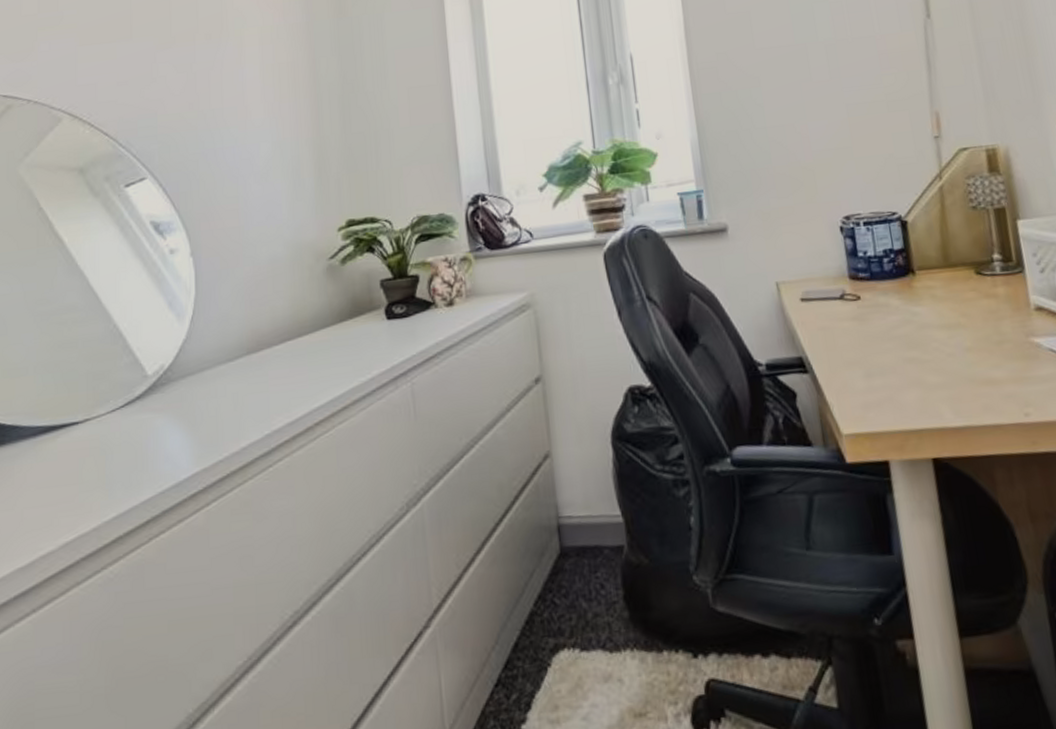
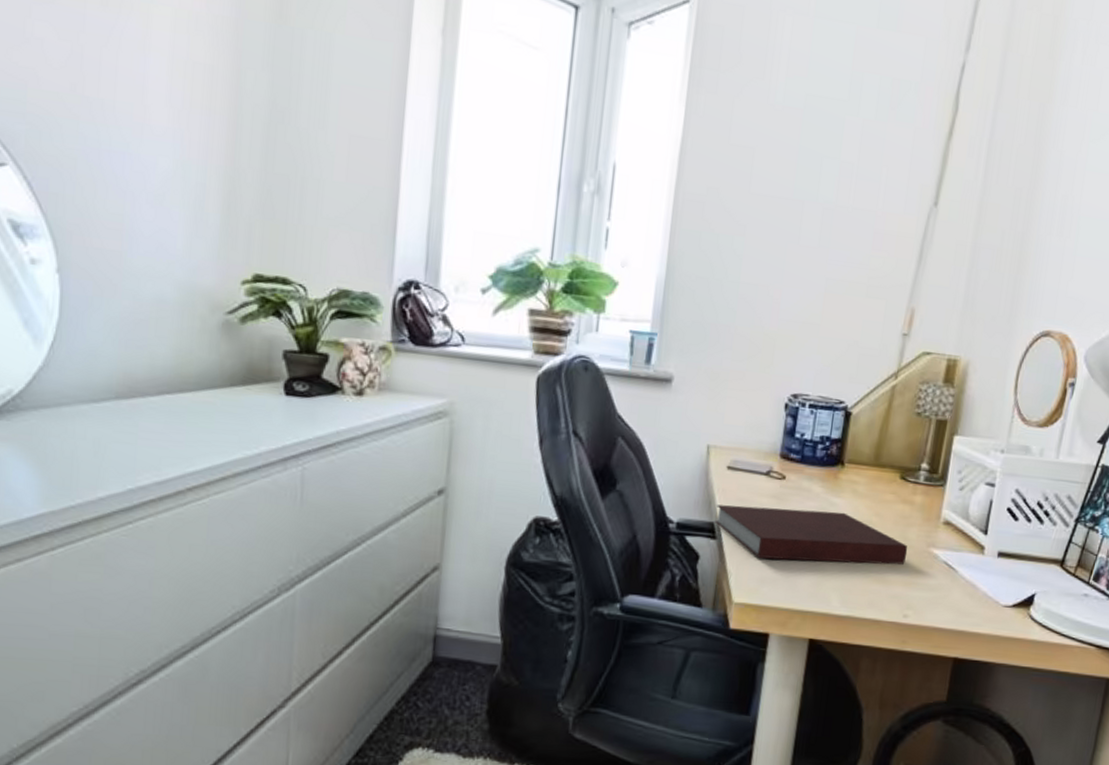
notebook: none [800,320,1008,384] -> present [714,505,908,565]

